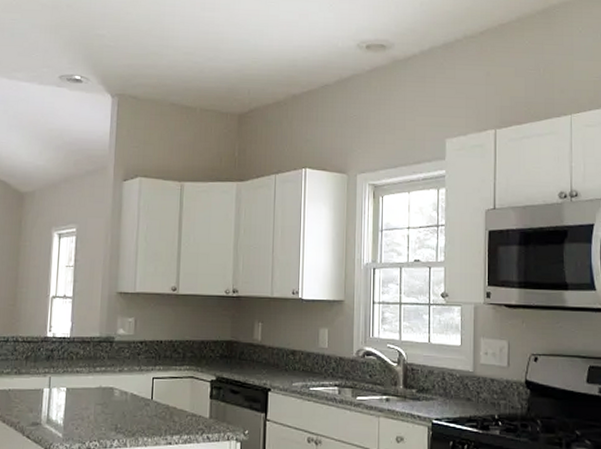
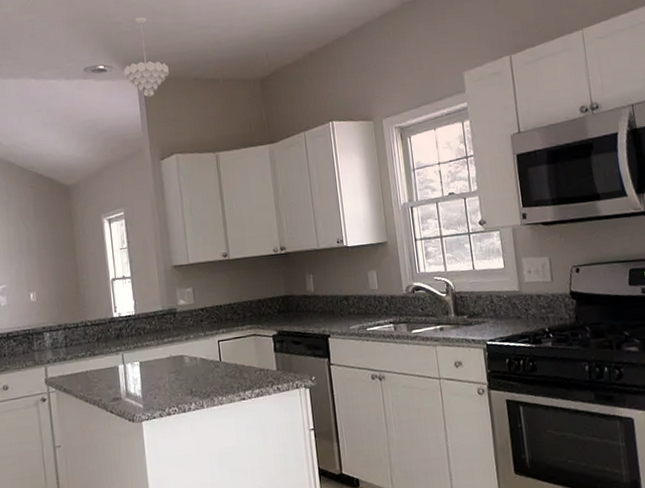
pendant light: none [100,33,146,116] -> present [124,17,169,98]

